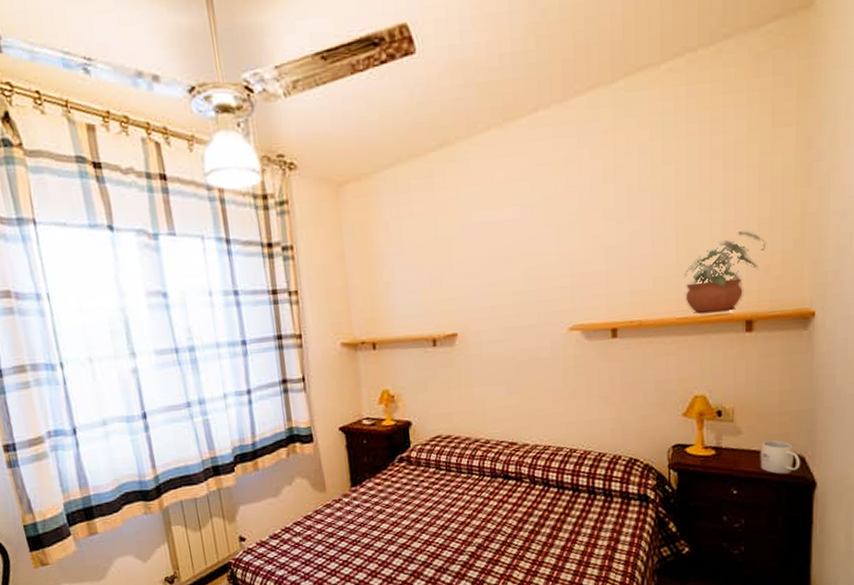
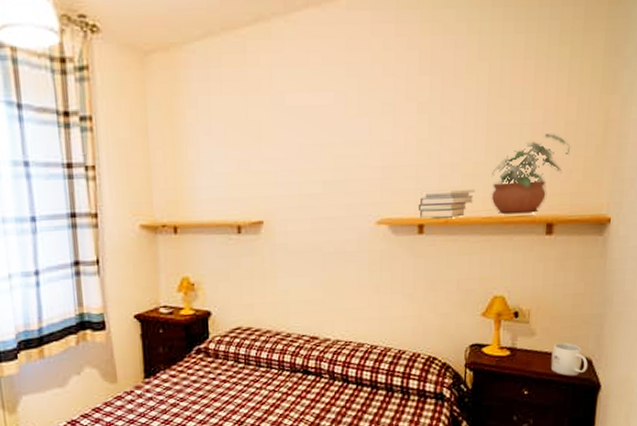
books: none [610,291,669,322] -> present [418,189,476,219]

